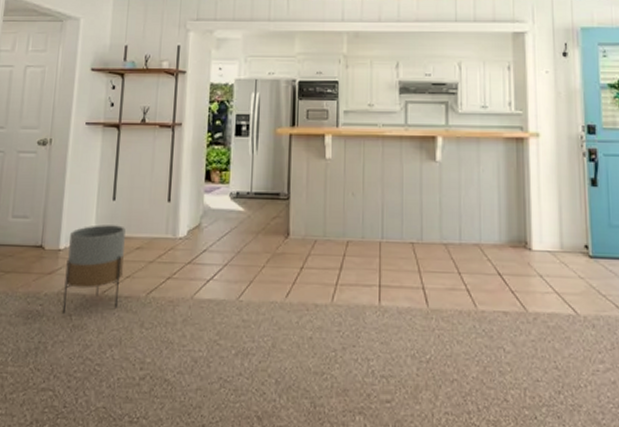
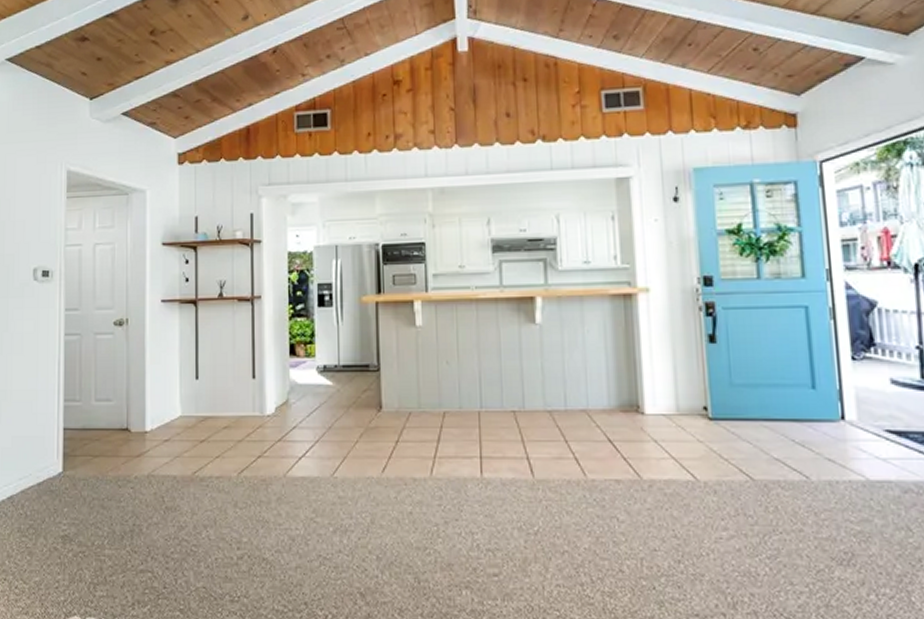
planter: present [62,225,126,313] -> none [154,405,213,496]

